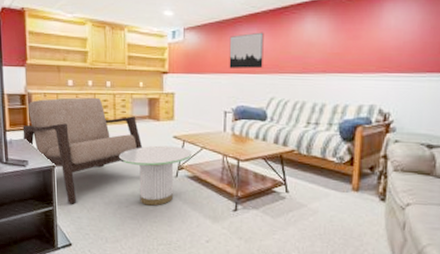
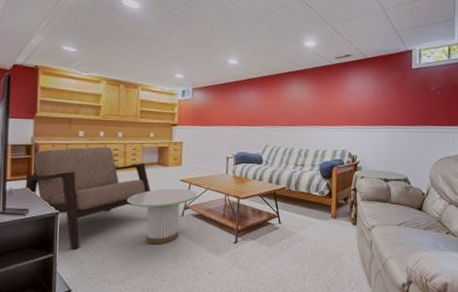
wall art: present [229,32,264,69] -> none [231,93,260,122]

